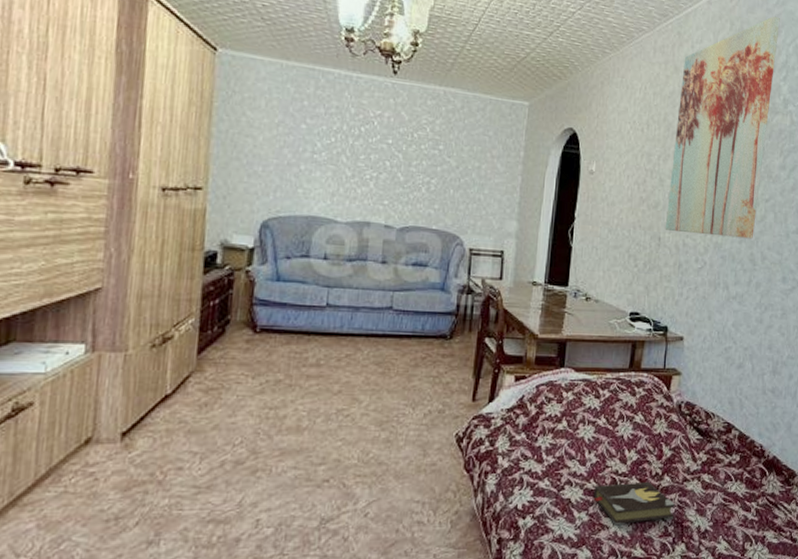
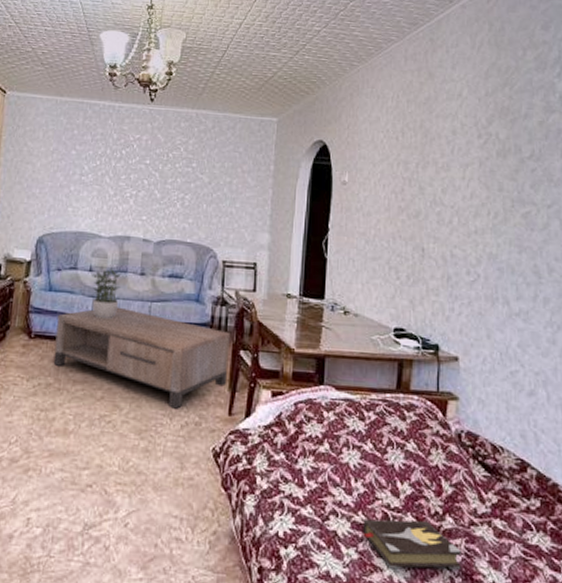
coffee table: none [283,297,475,398] -> present [53,307,230,409]
potted plant: none [327,257,361,310] -> present [92,269,122,319]
wall art: present [665,16,780,239] -> none [428,12,548,249]

